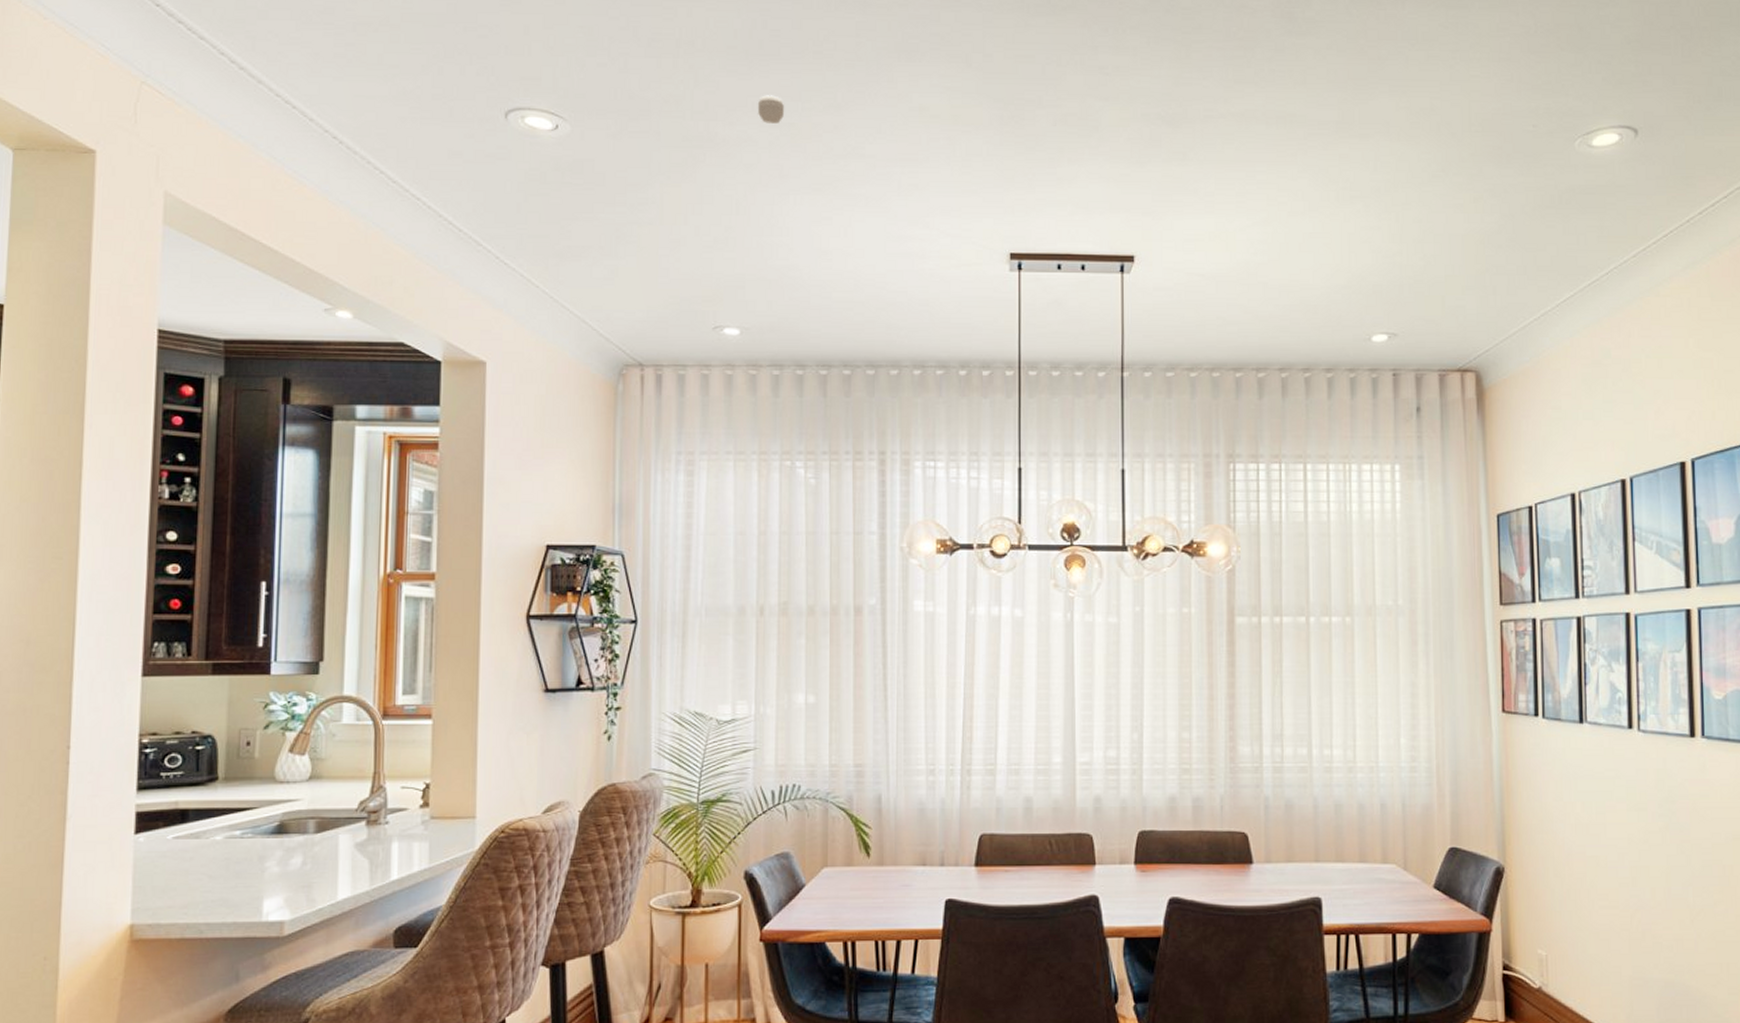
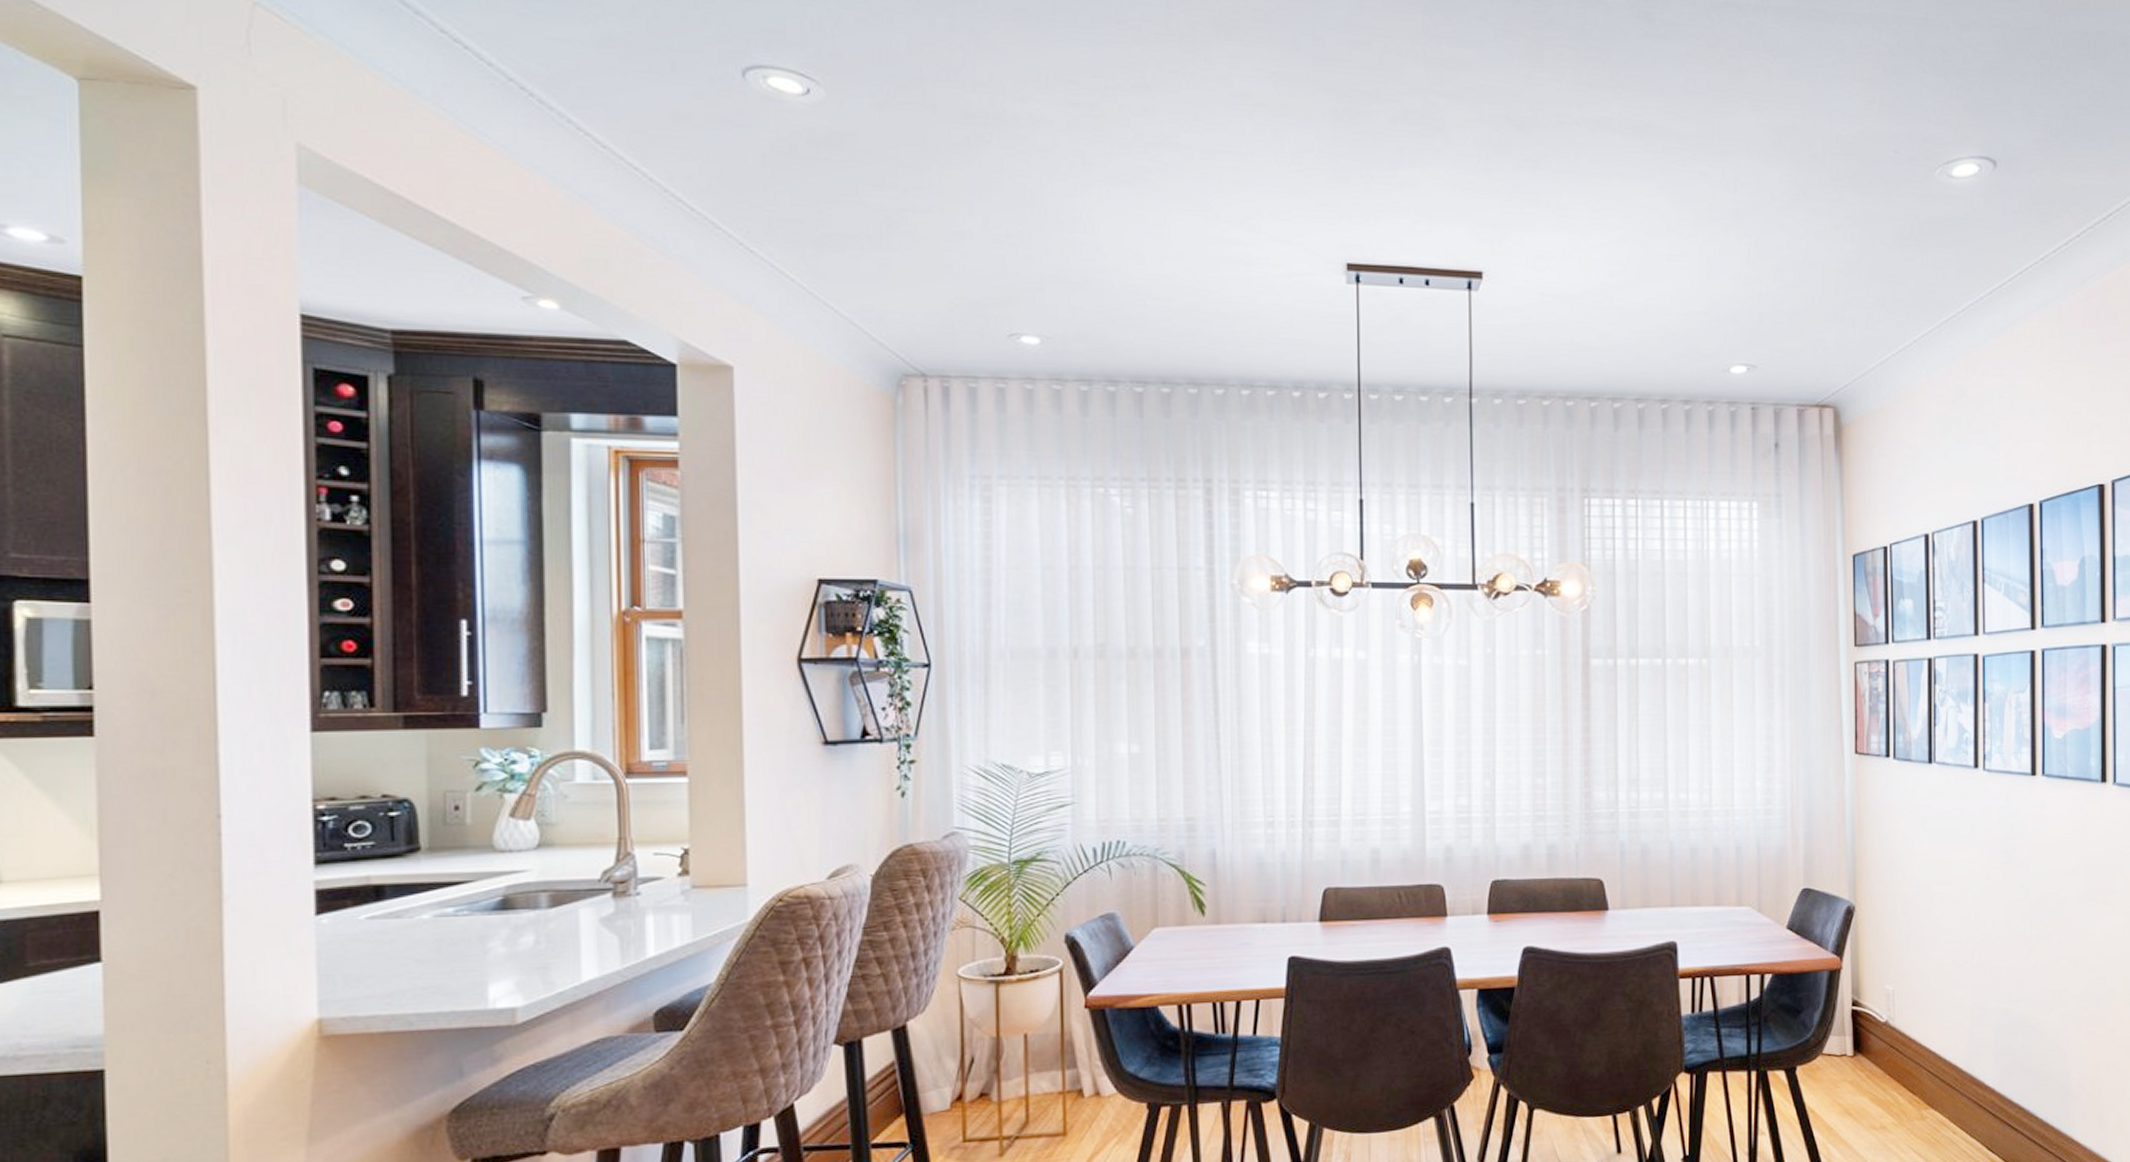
smoke detector: present [758,95,784,124] -> none [1053,68,1084,103]

